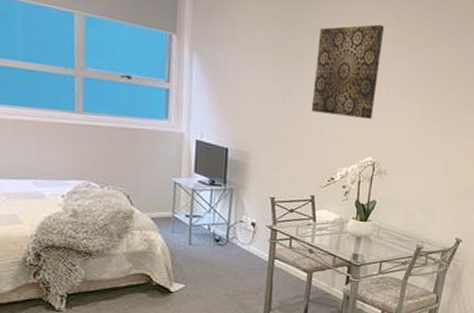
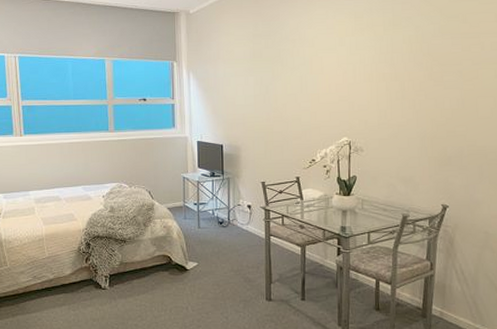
wall art: present [311,24,385,119] -> none [287,24,344,105]

